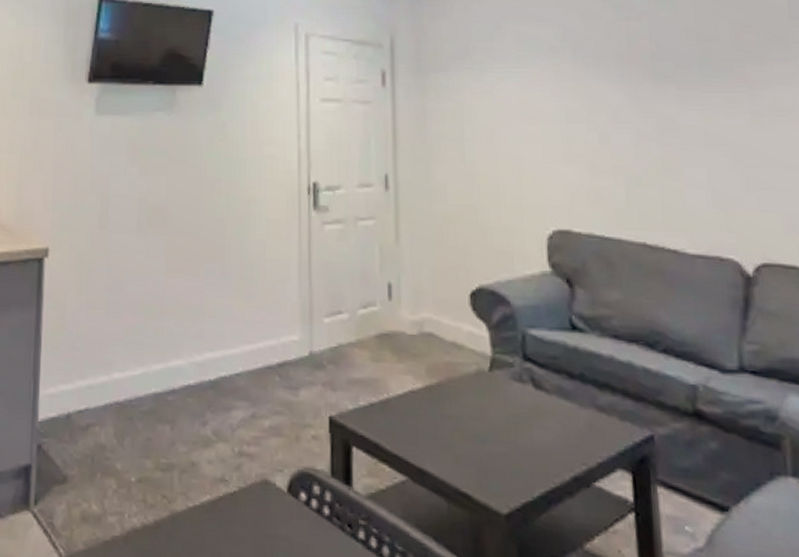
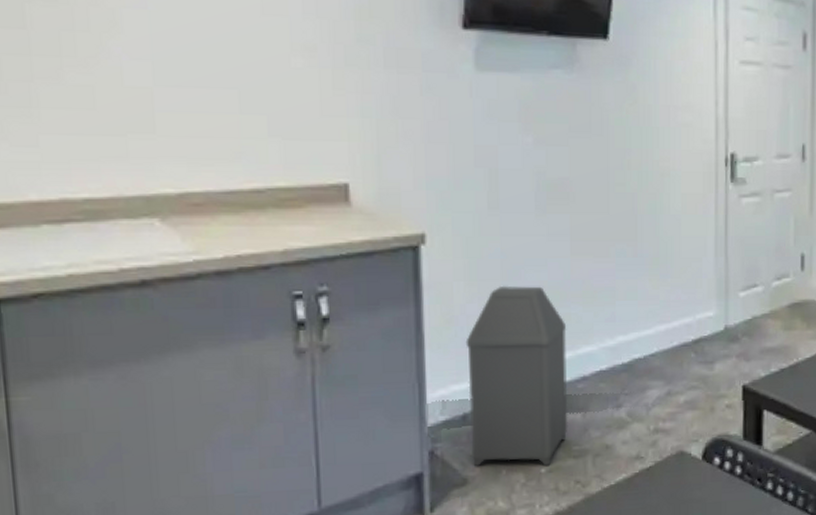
trash can: none [72,296,160,476] -> present [465,285,568,467]

